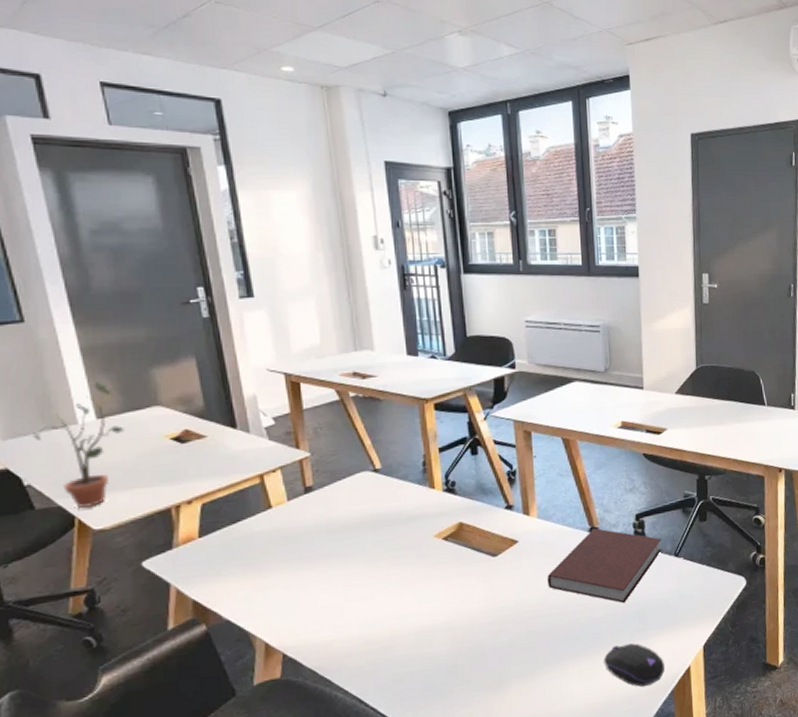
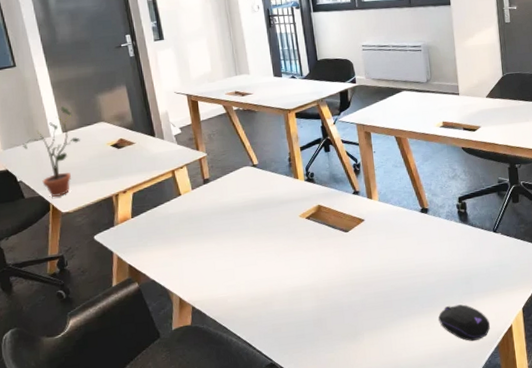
notebook: present [546,528,662,603] -> none [388,209,482,271]

